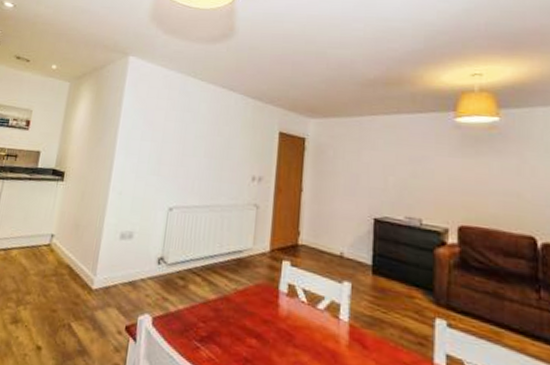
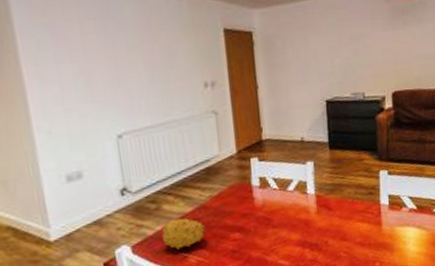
fruit: none [180,301,224,339] -> present [161,217,207,250]

